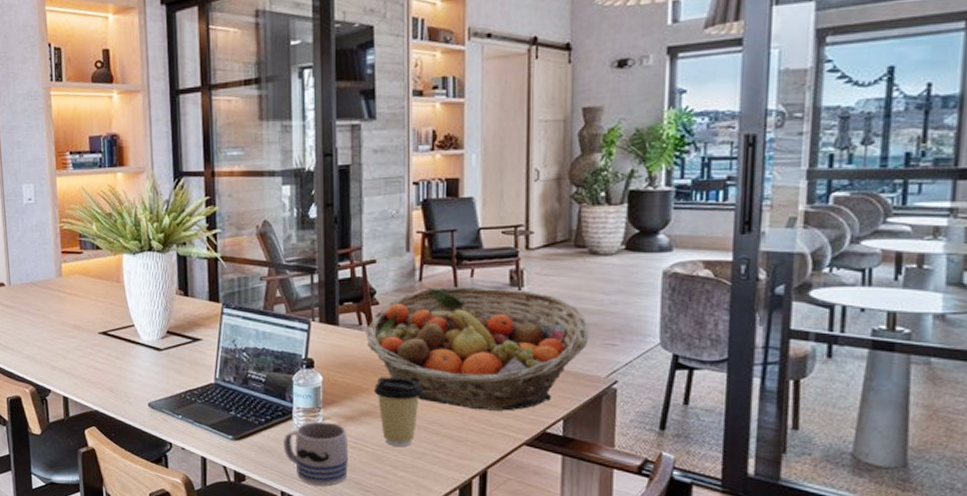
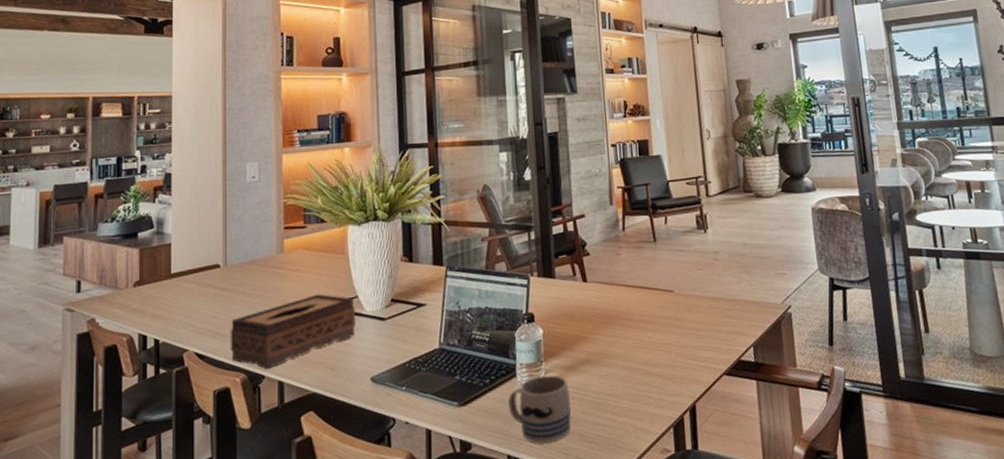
tissue box: none [17,319,133,384] -> present [230,293,355,369]
fruit basket: present [366,286,589,411] -> none [579,231,764,346]
coffee cup: present [373,377,424,447] -> none [590,322,635,392]

